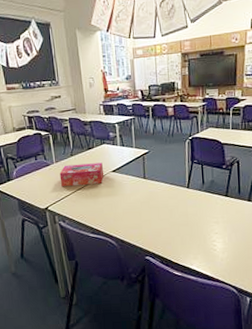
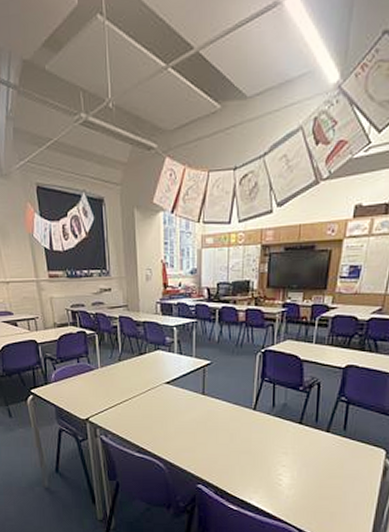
tissue box: present [59,162,104,187] -> none [104,371,155,397]

